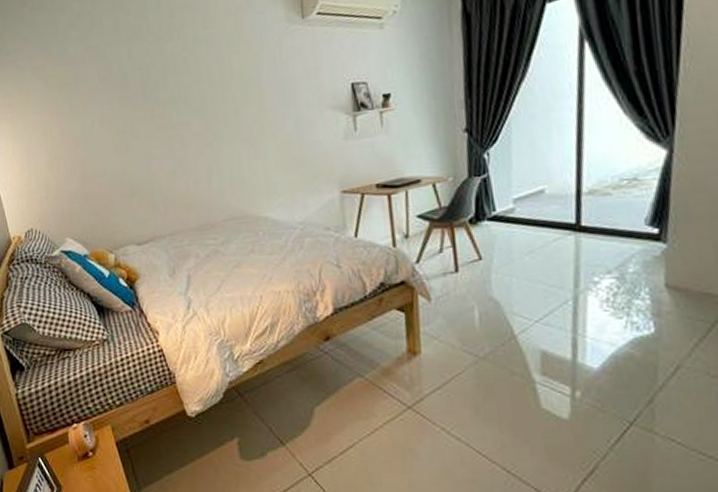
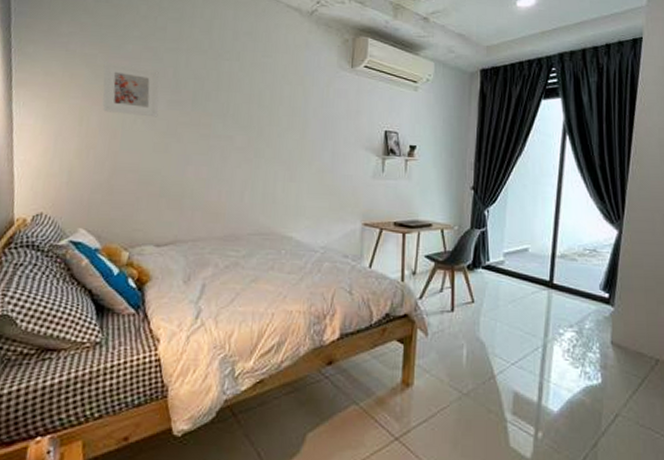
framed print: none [52,68,113,122] -> present [103,62,159,117]

